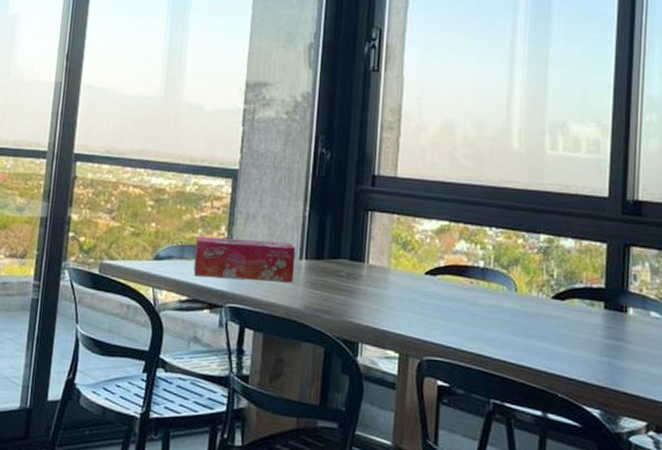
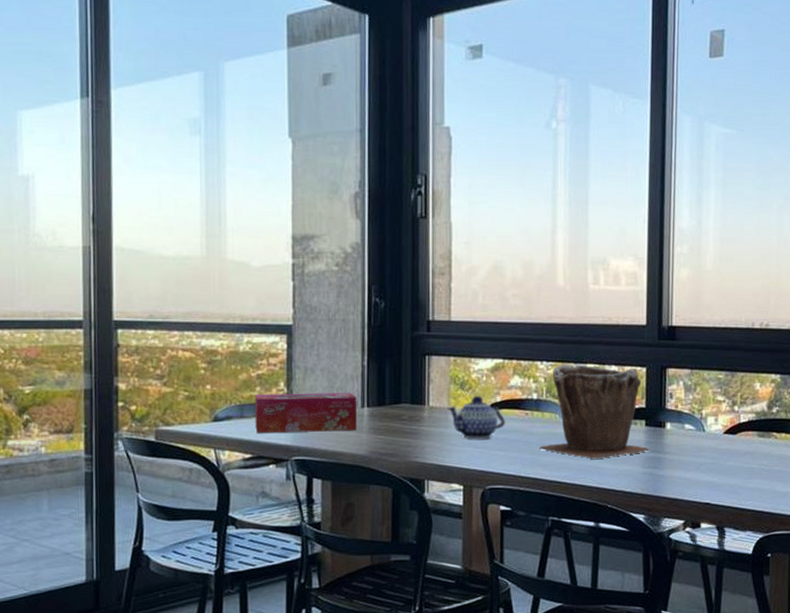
teapot: none [387,257,449,305] -> present [447,395,506,439]
plant pot: none [483,232,609,341] -> present [538,364,650,459]

